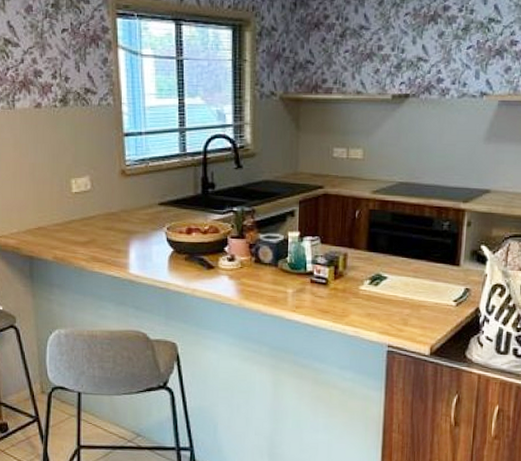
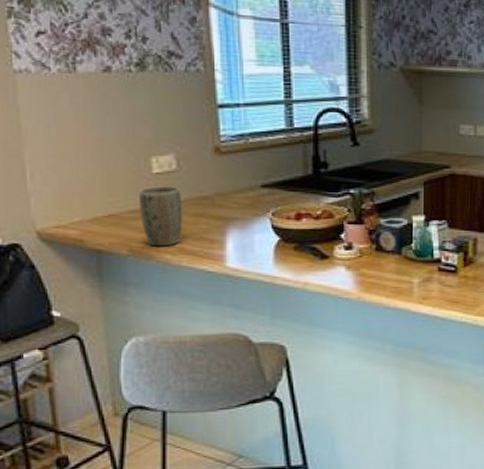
plant pot: none [62,204,95,255] -> present [140,186,183,247]

